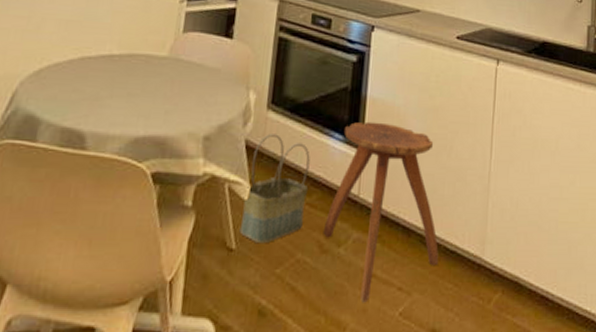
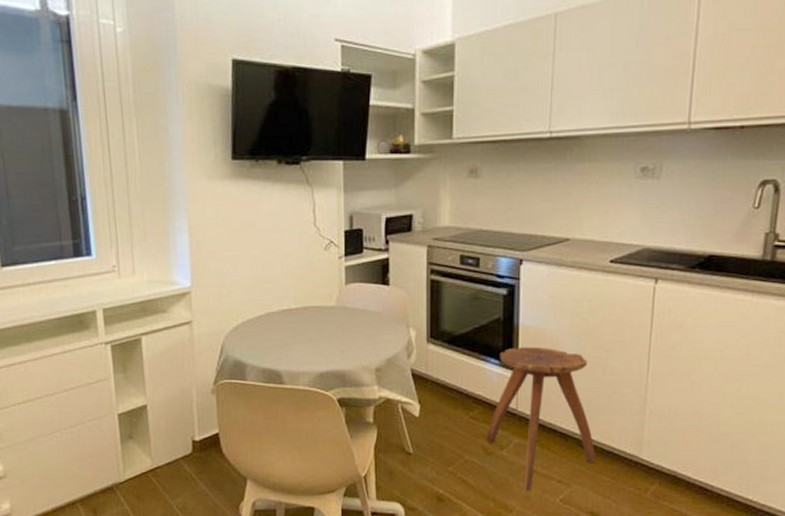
basket: present [239,134,310,244] -> none [414,363,471,449]

